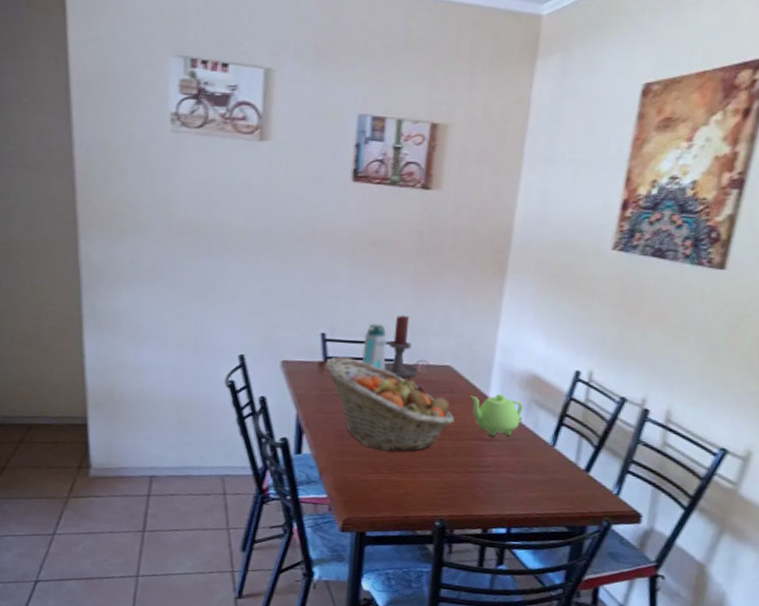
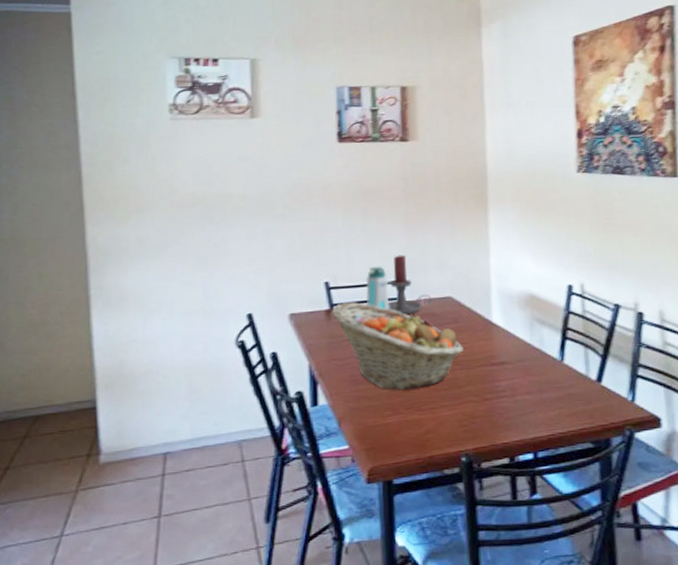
teakettle: present [470,394,523,437] -> none [475,317,528,360]

